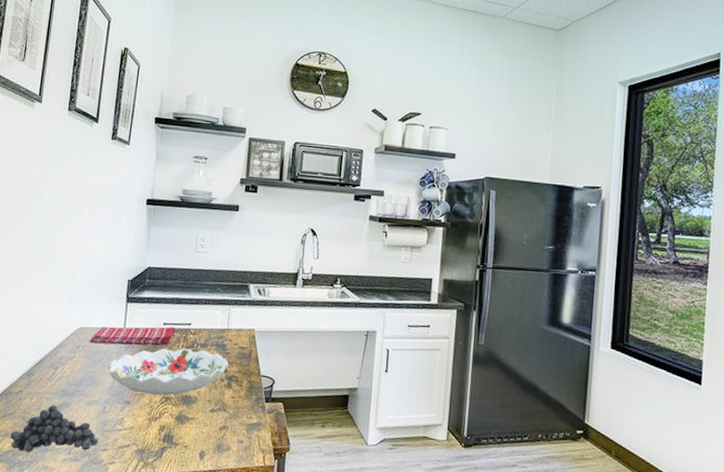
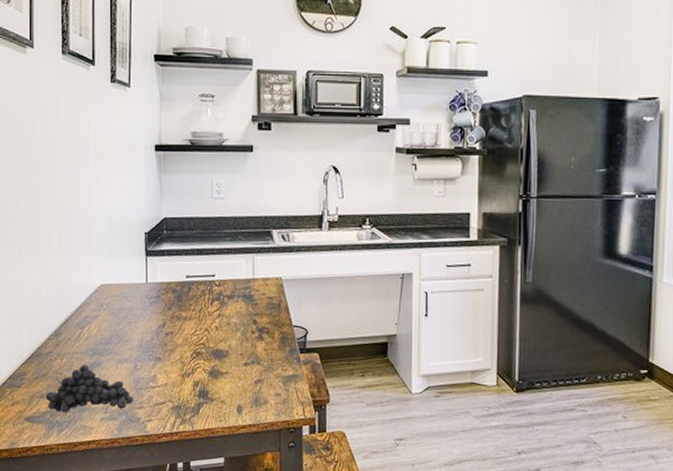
dish towel: present [90,326,176,345] -> none [113,279,200,301]
decorative bowl: present [107,348,229,396] -> none [134,301,258,351]

